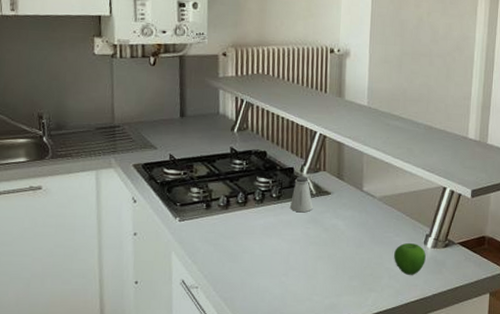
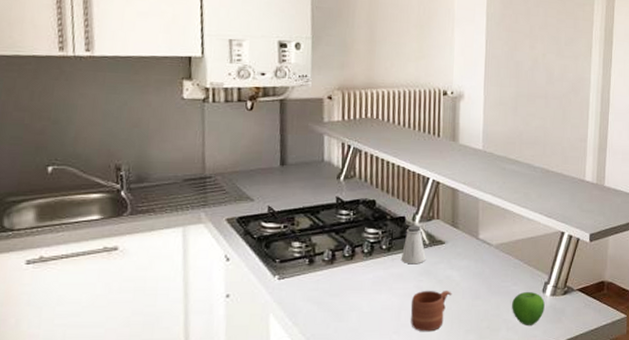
mug: none [298,237,338,276] -> present [410,290,452,332]

